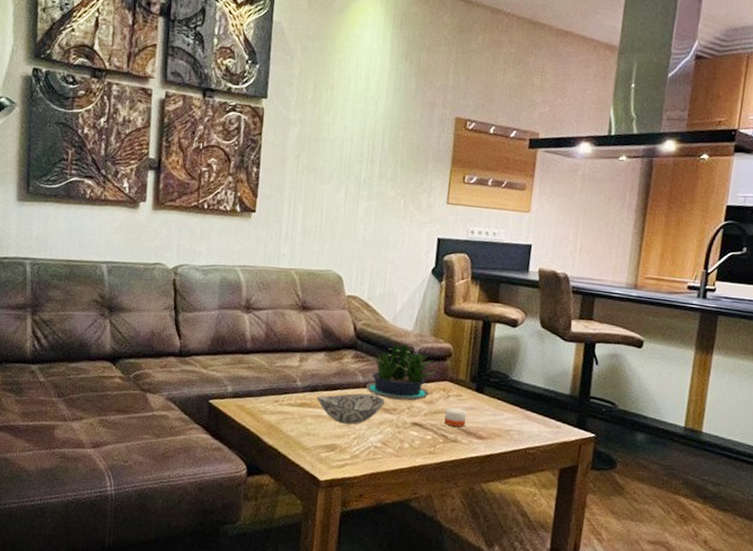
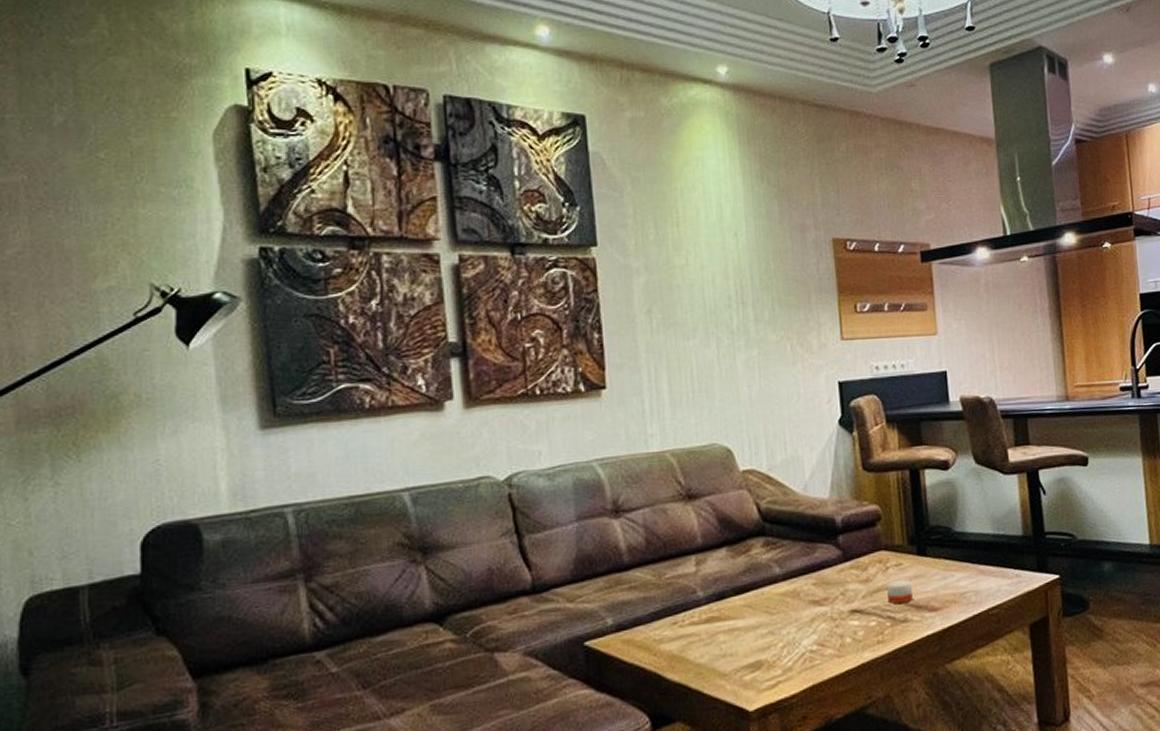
decorative bowl: present [316,393,385,425] -> none [726,586,813,632]
potted plant: present [365,344,440,401] -> none [785,516,871,588]

